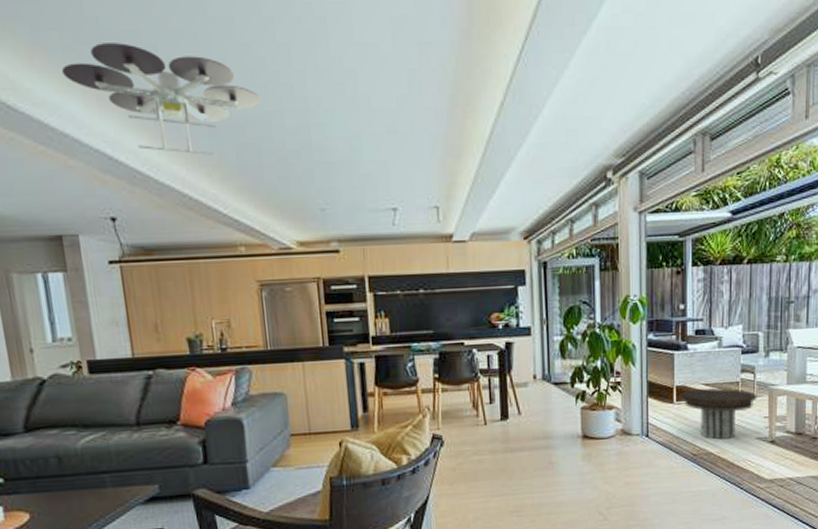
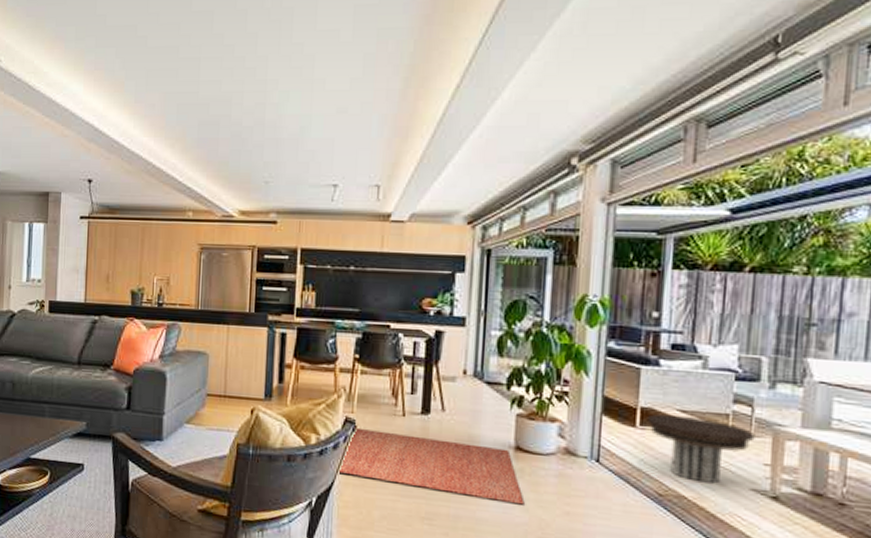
ceiling light: present [62,43,262,155] -> none [73,35,226,129]
rug: none [433,439,594,487] -> present [339,427,525,505]

